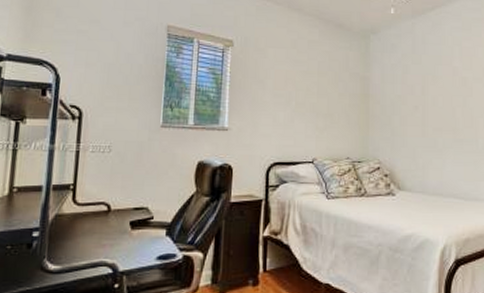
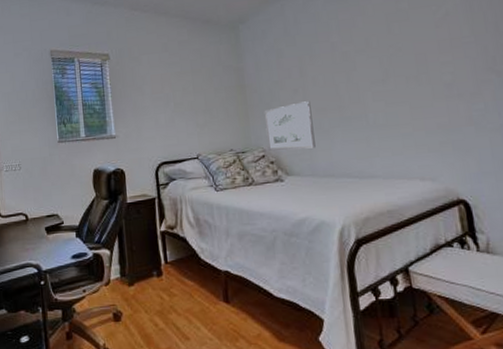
wall art: none [384,119,428,166] -> present [264,101,316,151]

